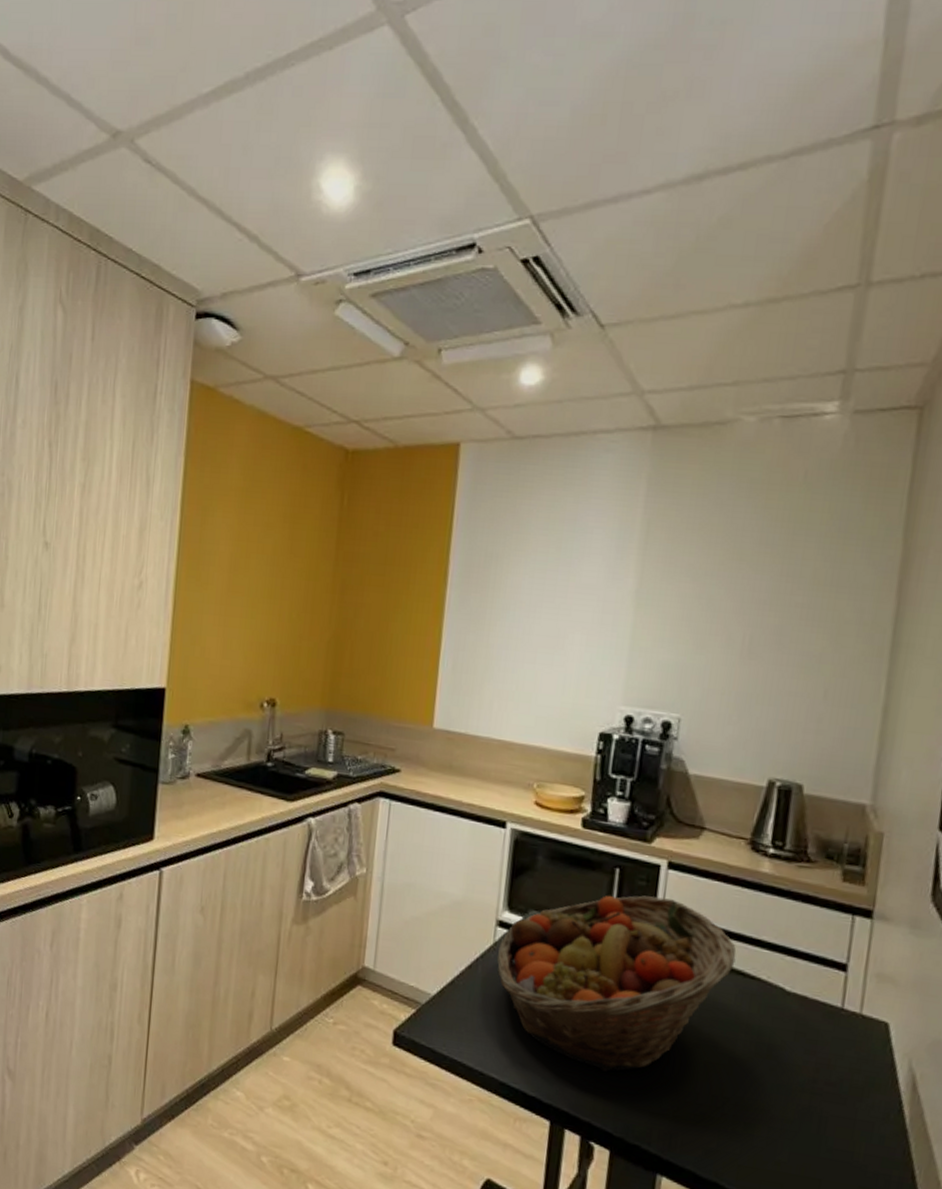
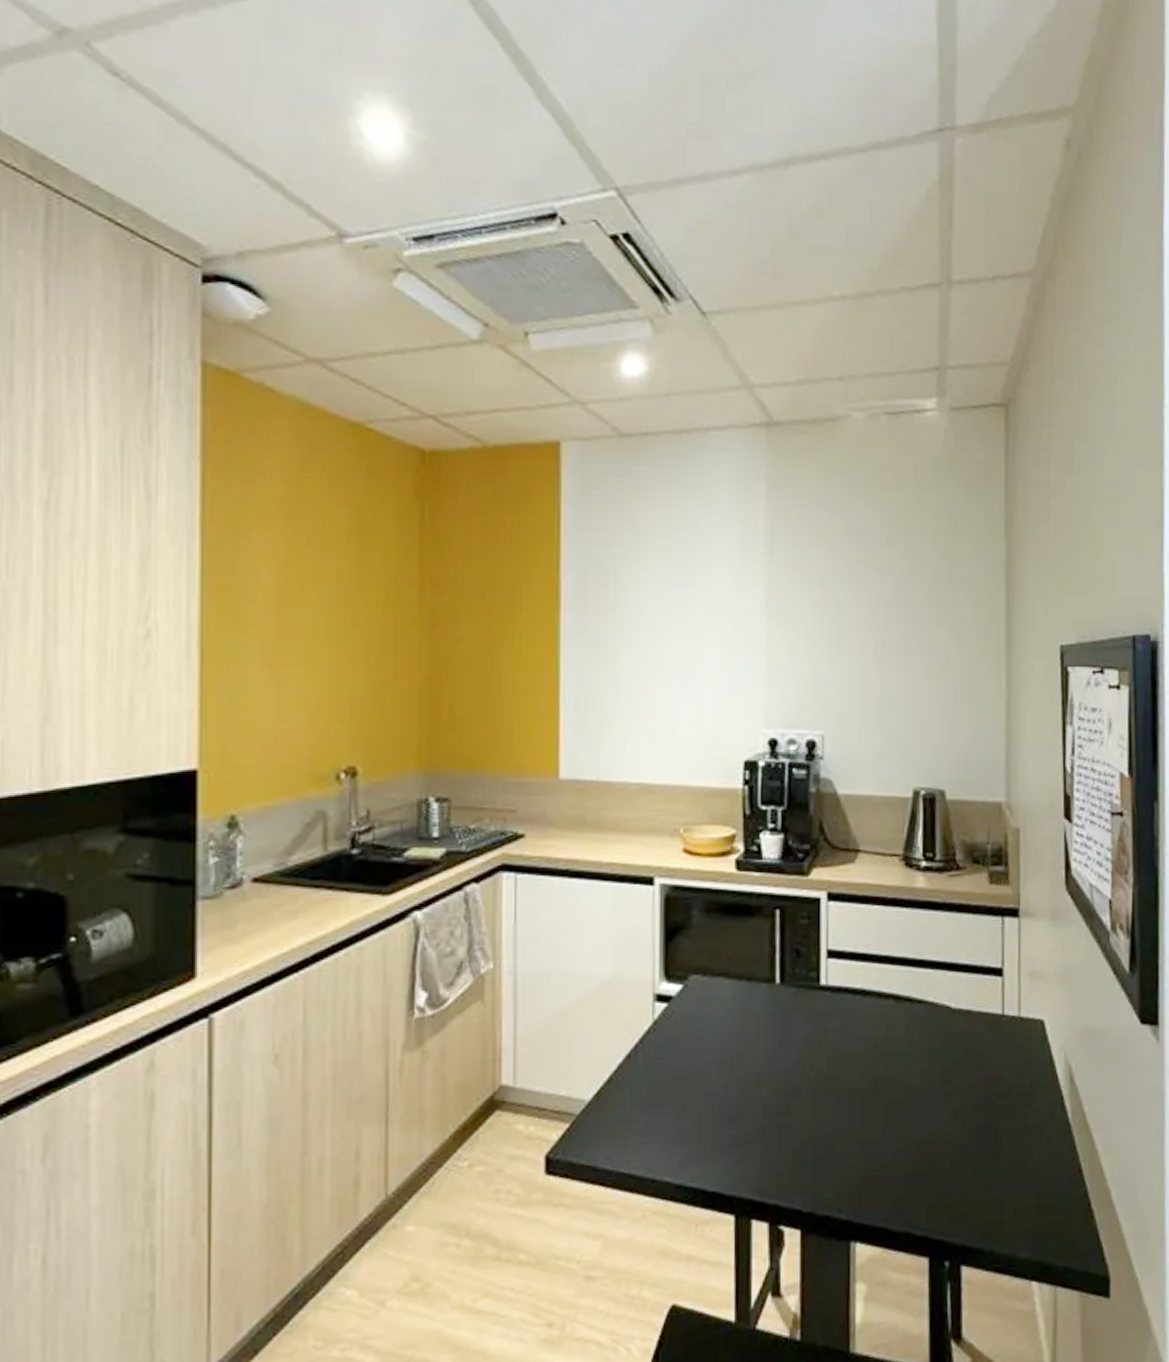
fruit basket: present [496,895,736,1073] -> none [658,933,902,1143]

